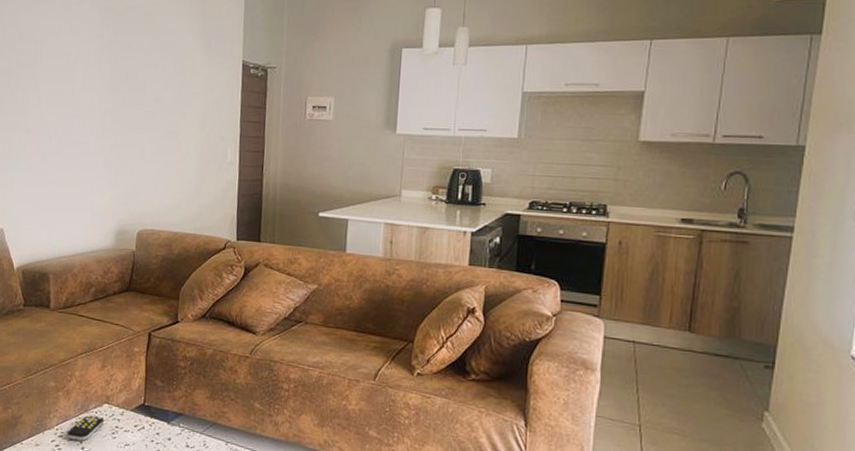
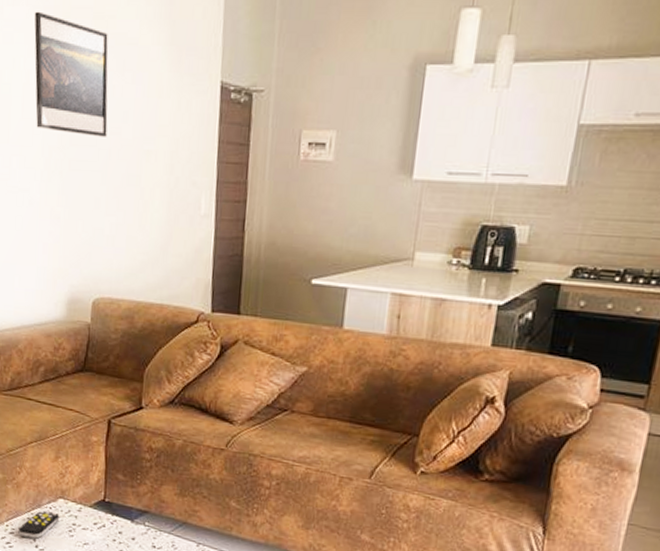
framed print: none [94,9,154,102] -> present [34,11,108,137]

